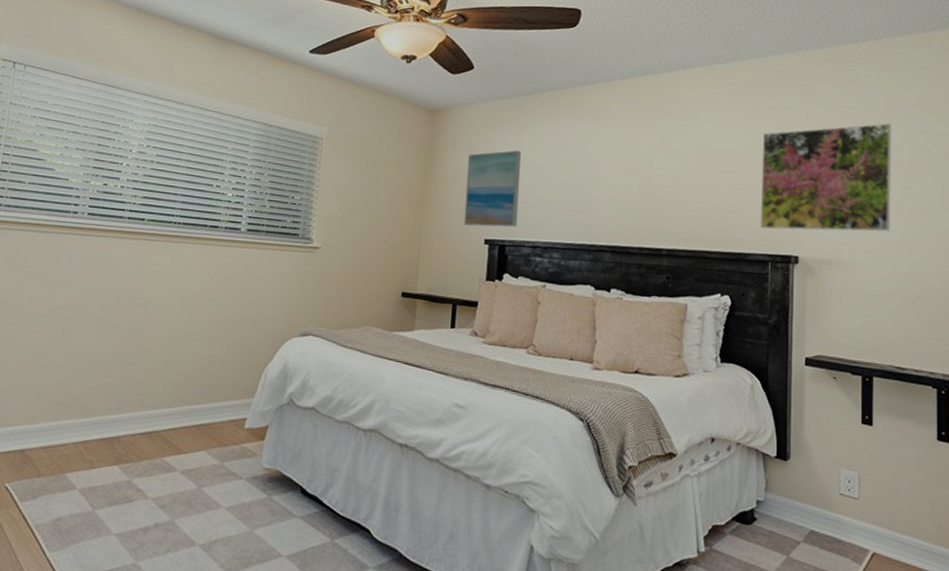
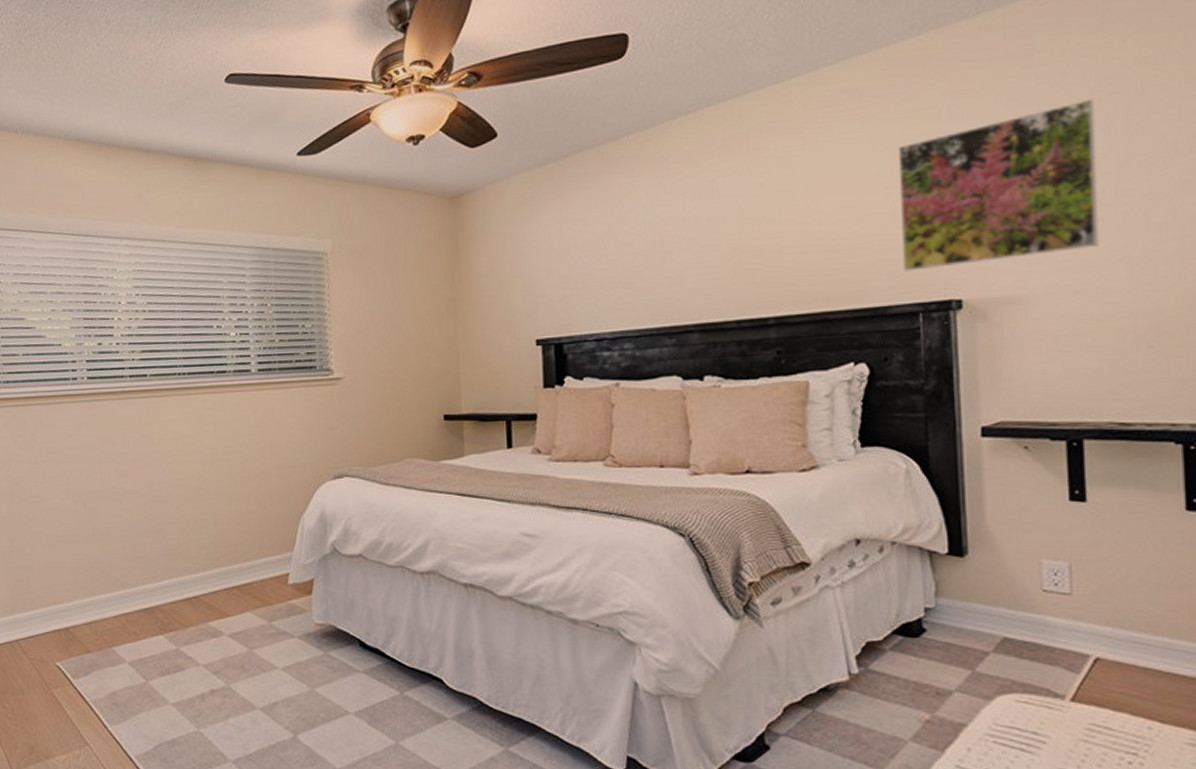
wall art: present [463,150,522,227] -> none [504,226,575,327]

